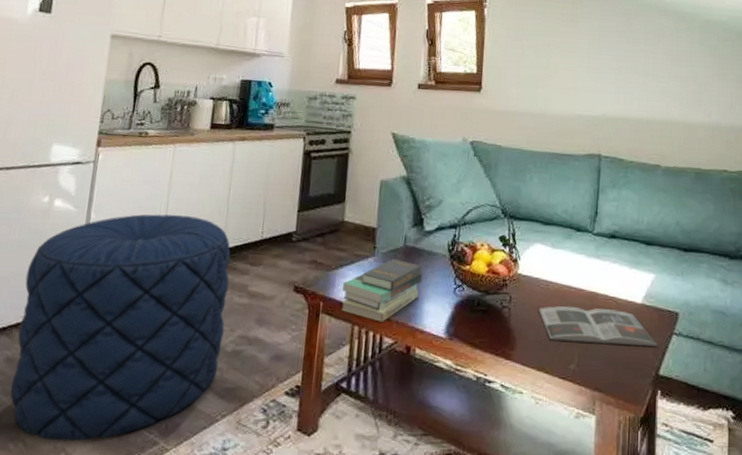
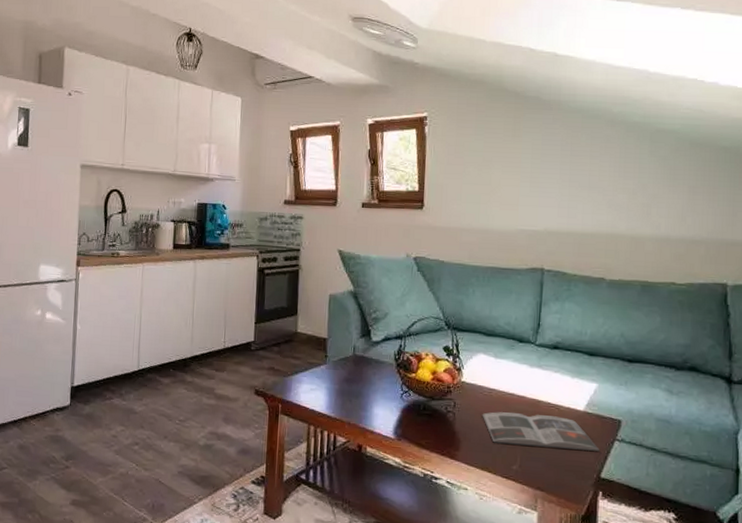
pouf: present [10,214,231,442] -> none [24,325,198,515]
books: present [341,258,423,322] -> none [297,366,371,423]

